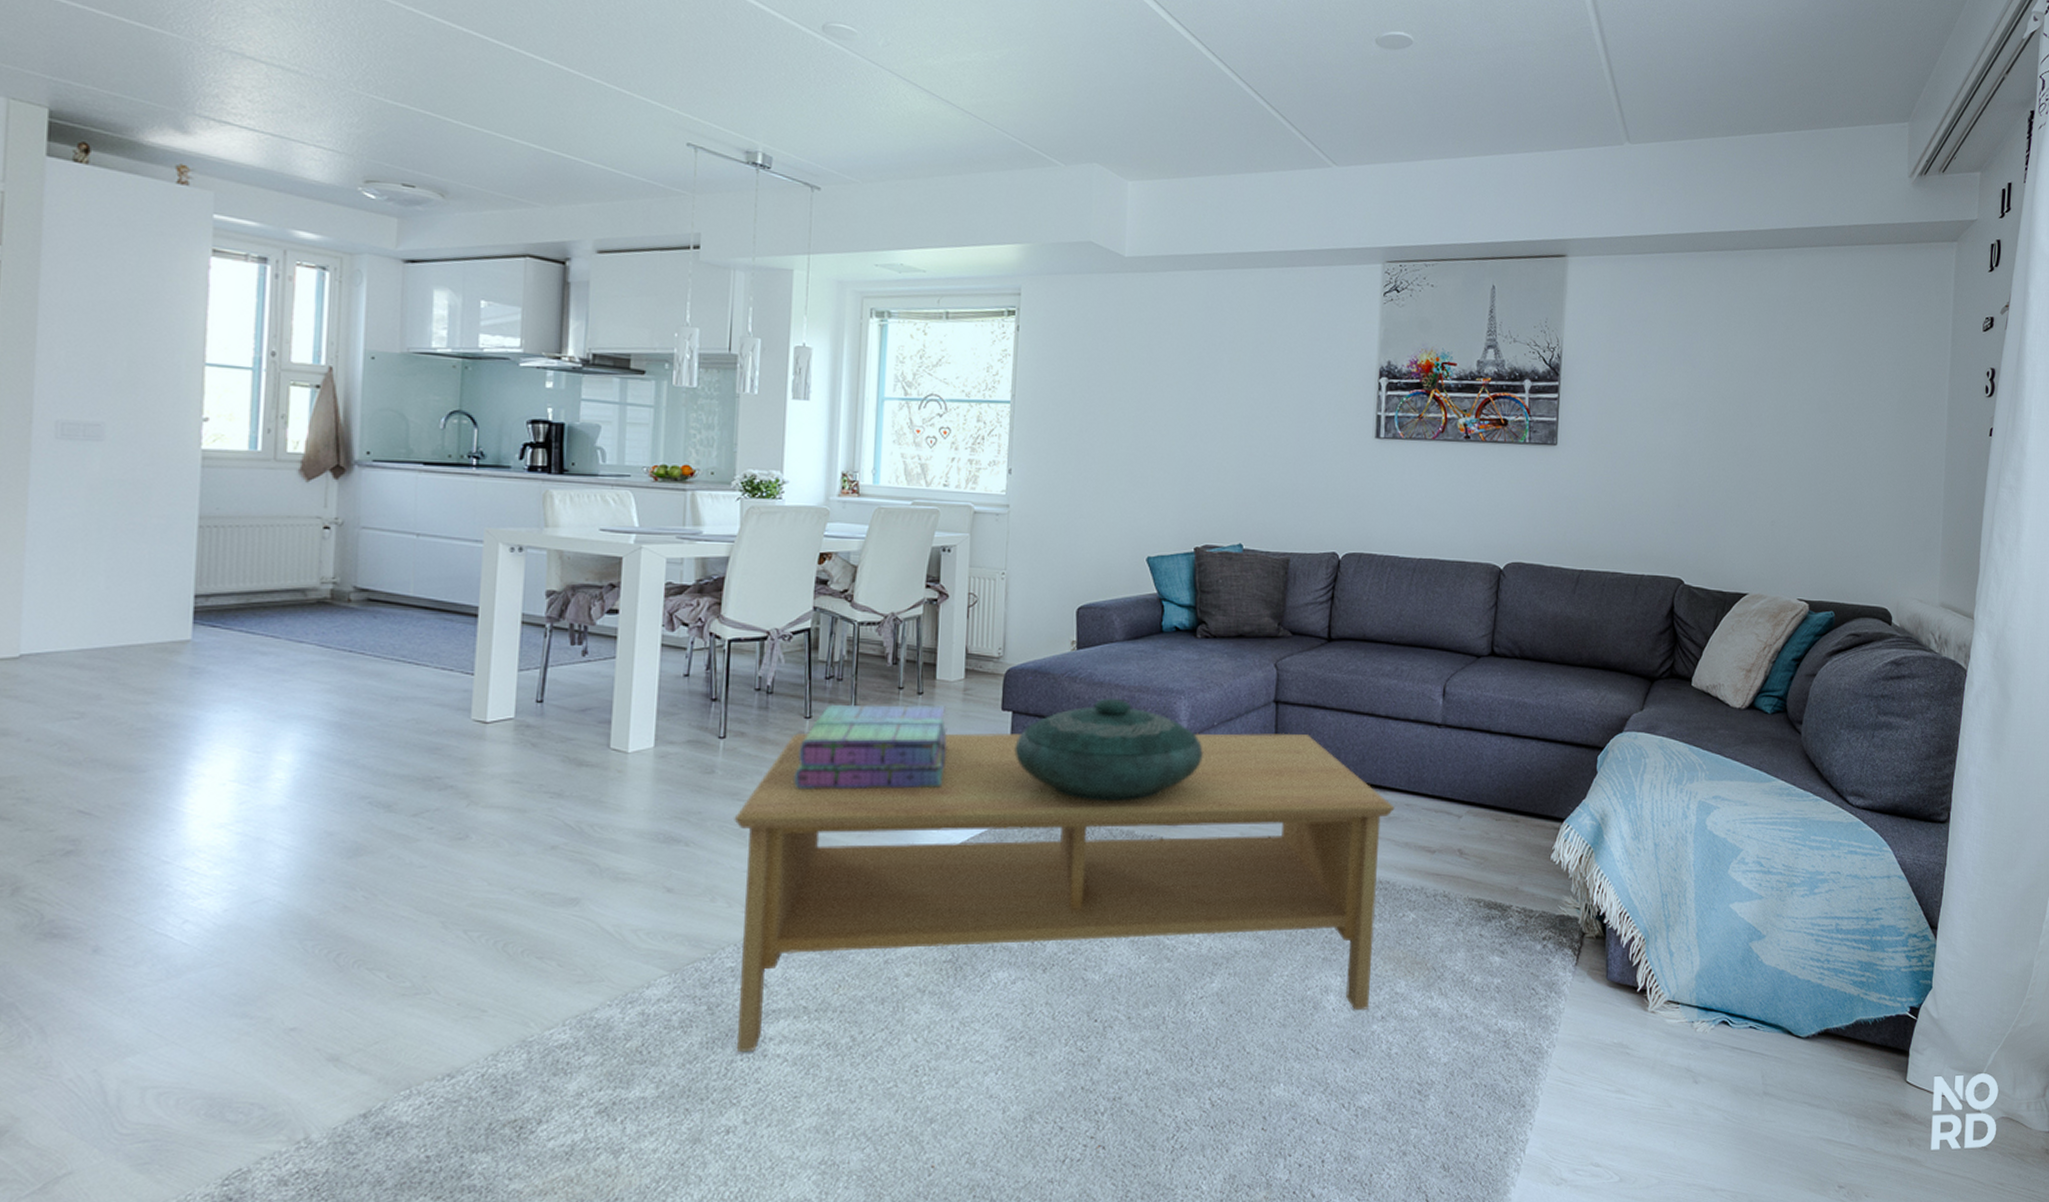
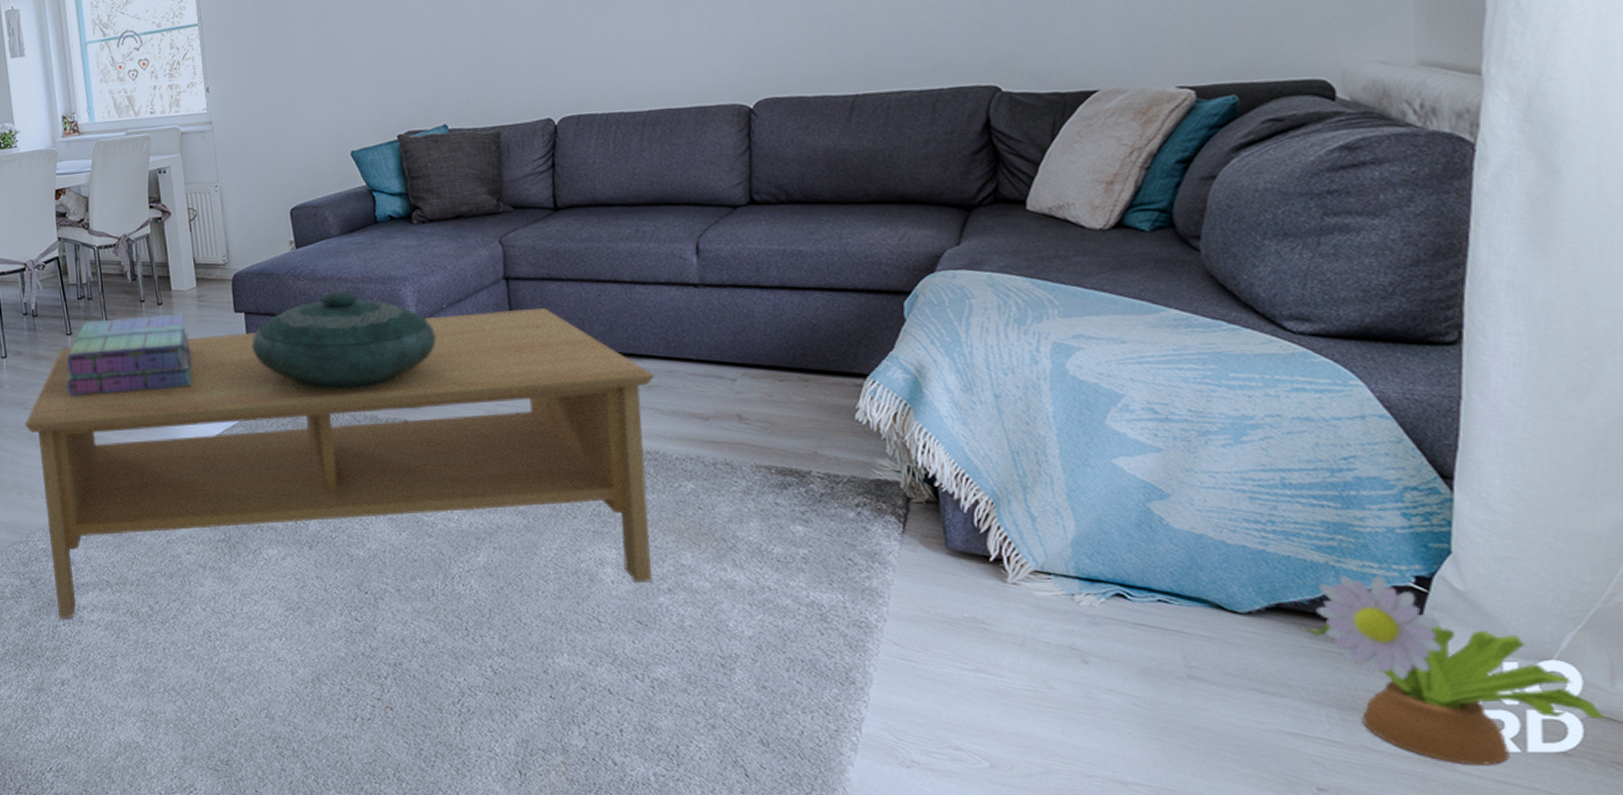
decorative plant: none [1840,1005,2008,1161] -> present [1304,574,1605,765]

